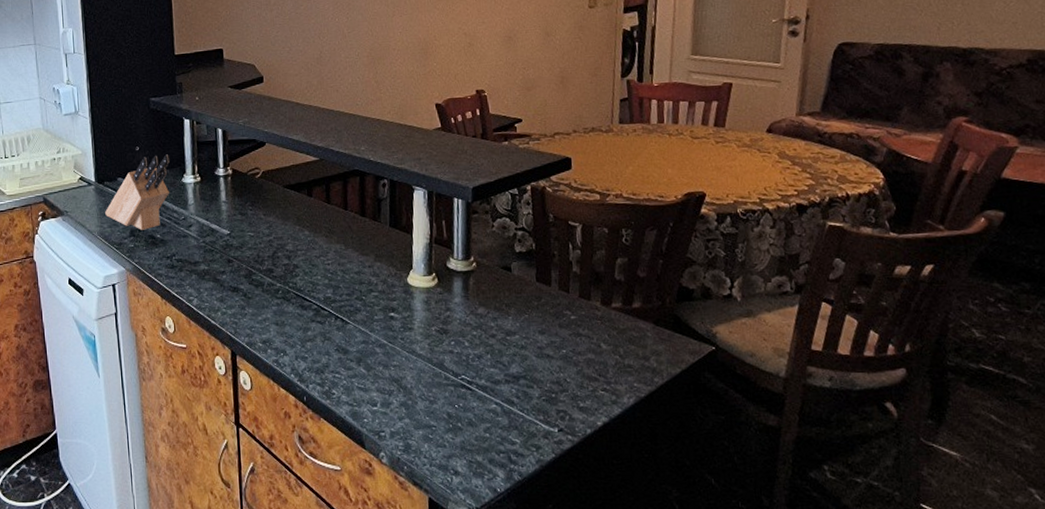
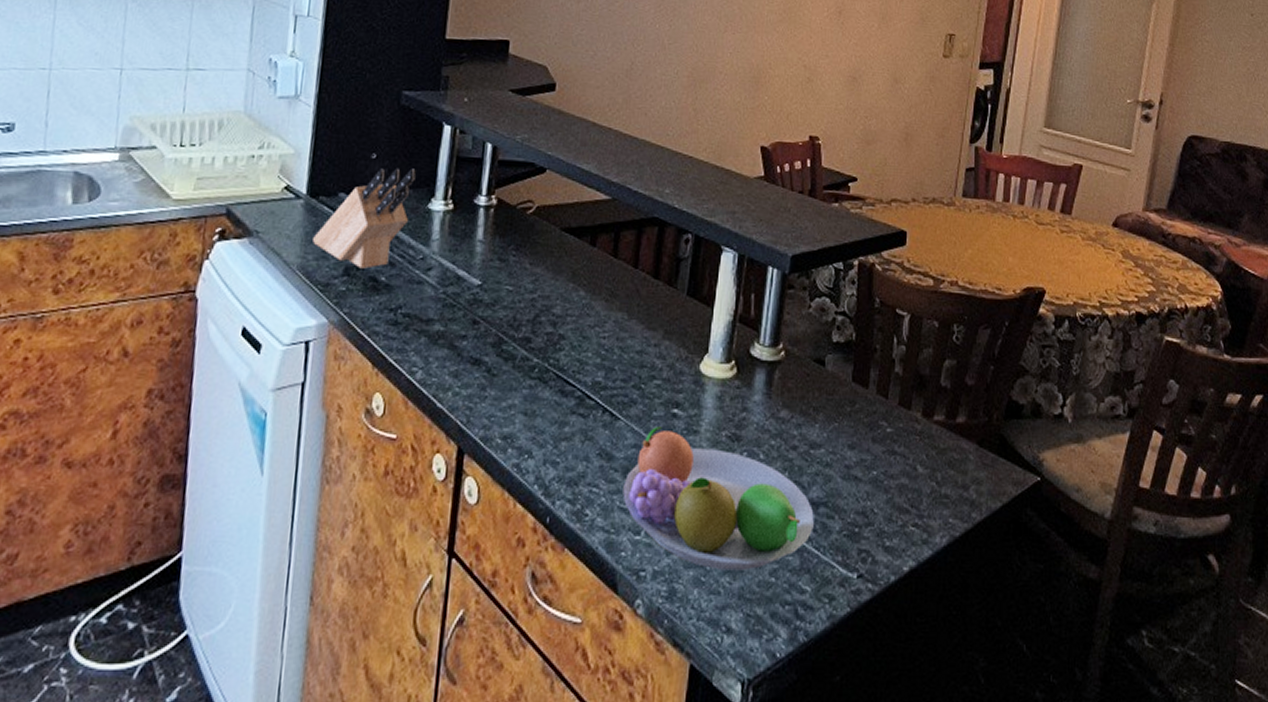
fruit bowl: none [359,326,517,430] -> present [623,425,814,571]

